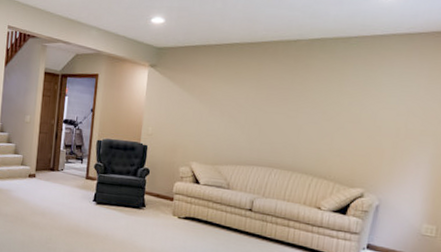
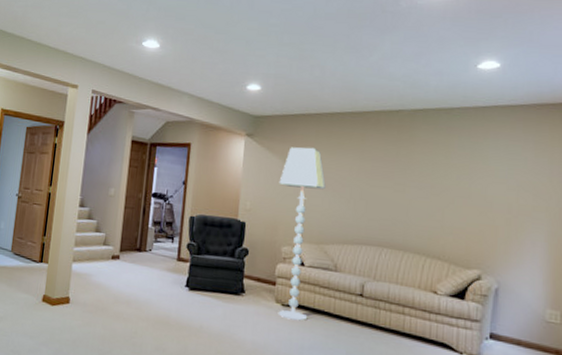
floor lamp: none [174,76,223,232] -> present [278,147,326,321]

